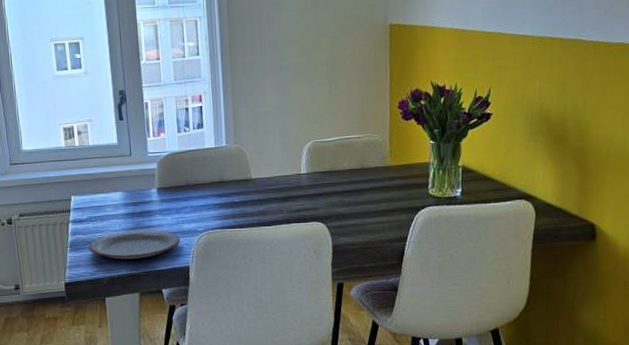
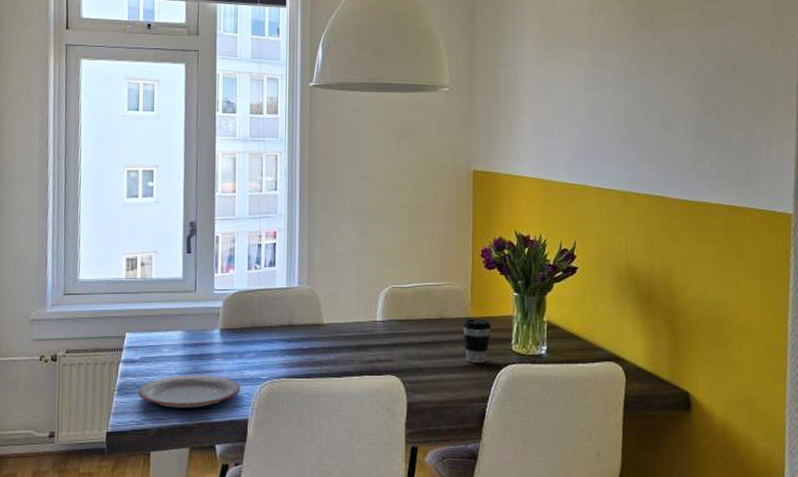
coffee cup: none [382,167,409,207] -> present [462,319,492,363]

